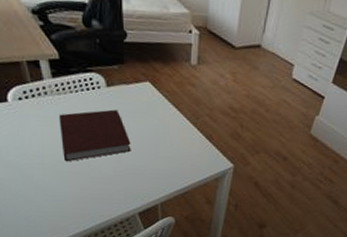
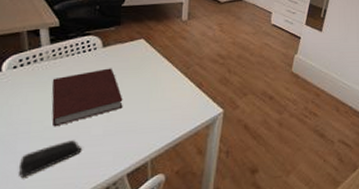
stapler: none [37,176,94,203] -> present [18,140,81,178]

